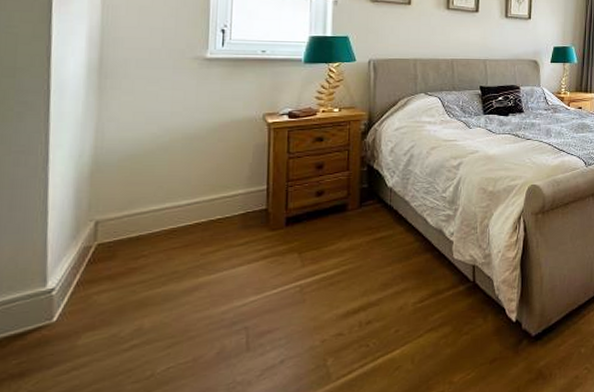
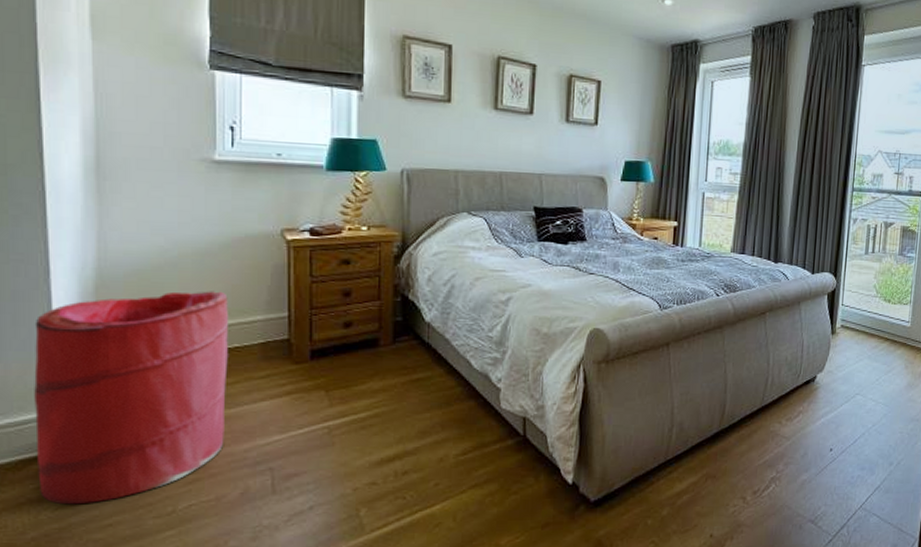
laundry hamper: none [21,170,214,377] -> present [34,291,229,505]

